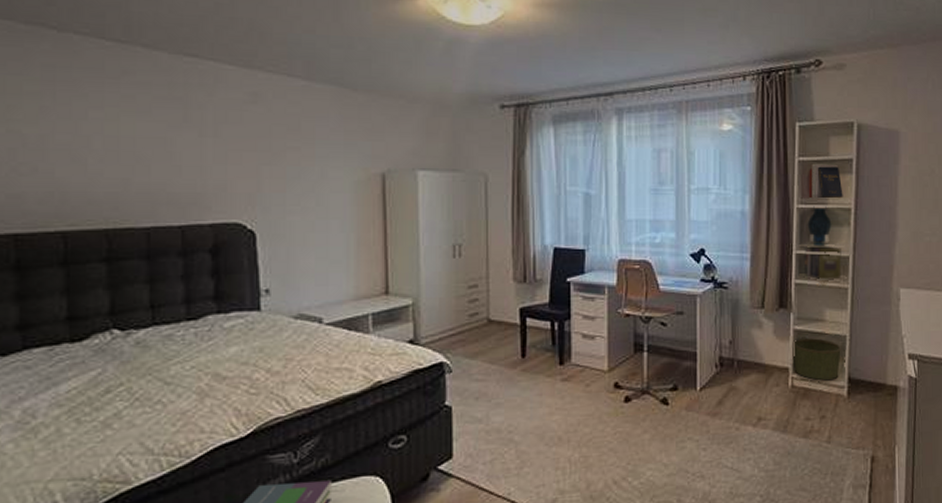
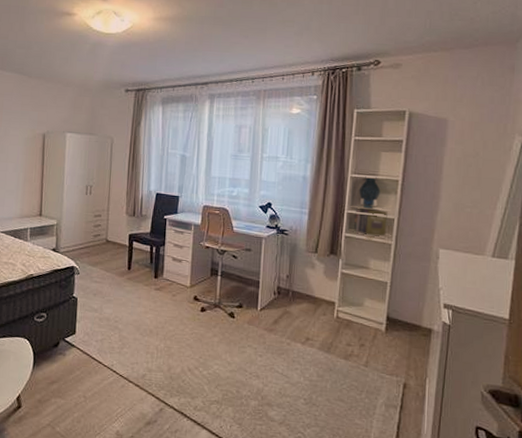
basket: present [792,337,841,381] -> none [339,279,382,317]
books: present [809,163,843,199] -> none [362,142,393,172]

